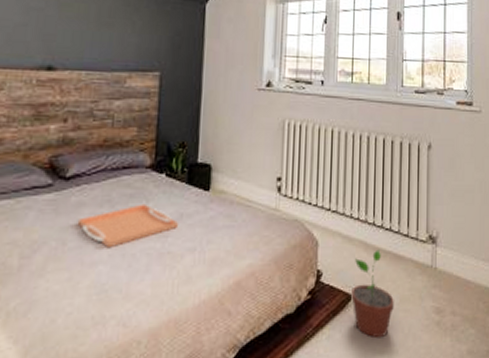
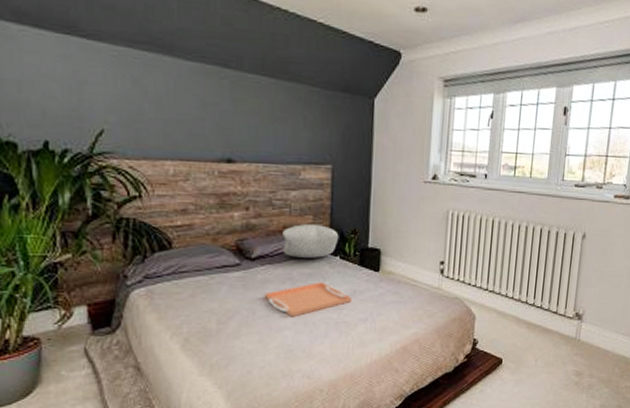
pillow: none [103,136,166,176] -> present [283,223,339,258]
potted plant: present [351,249,394,339] -> none [502,323,540,393]

